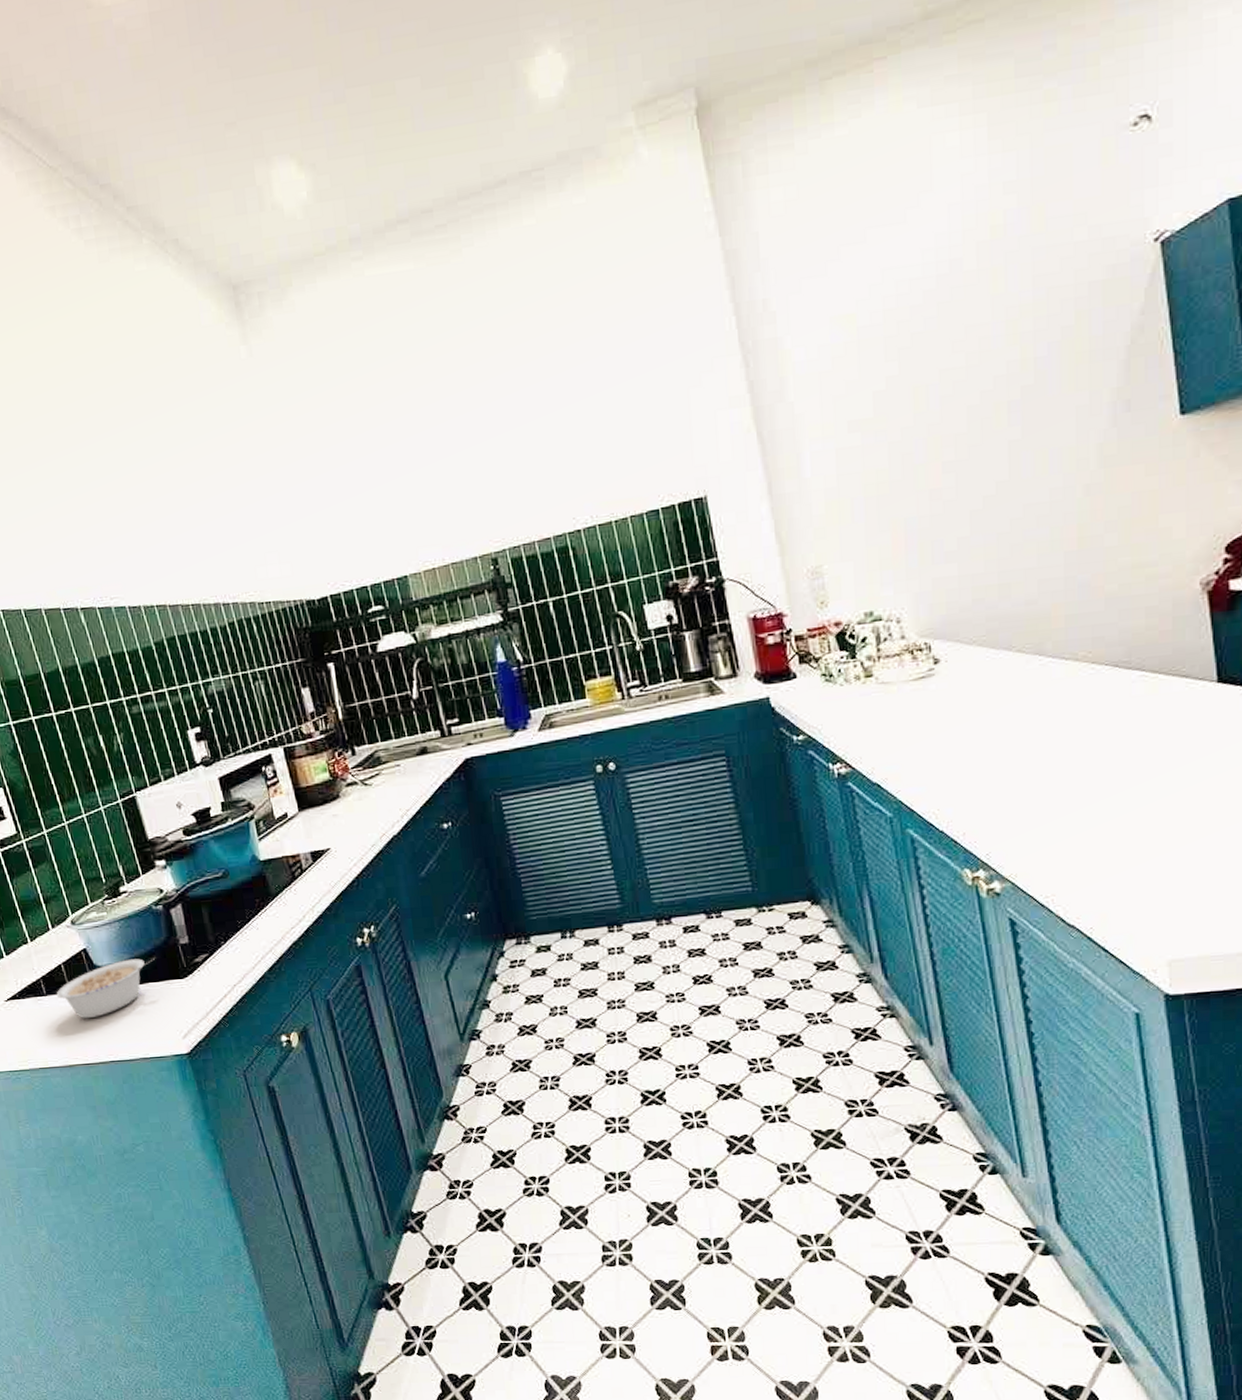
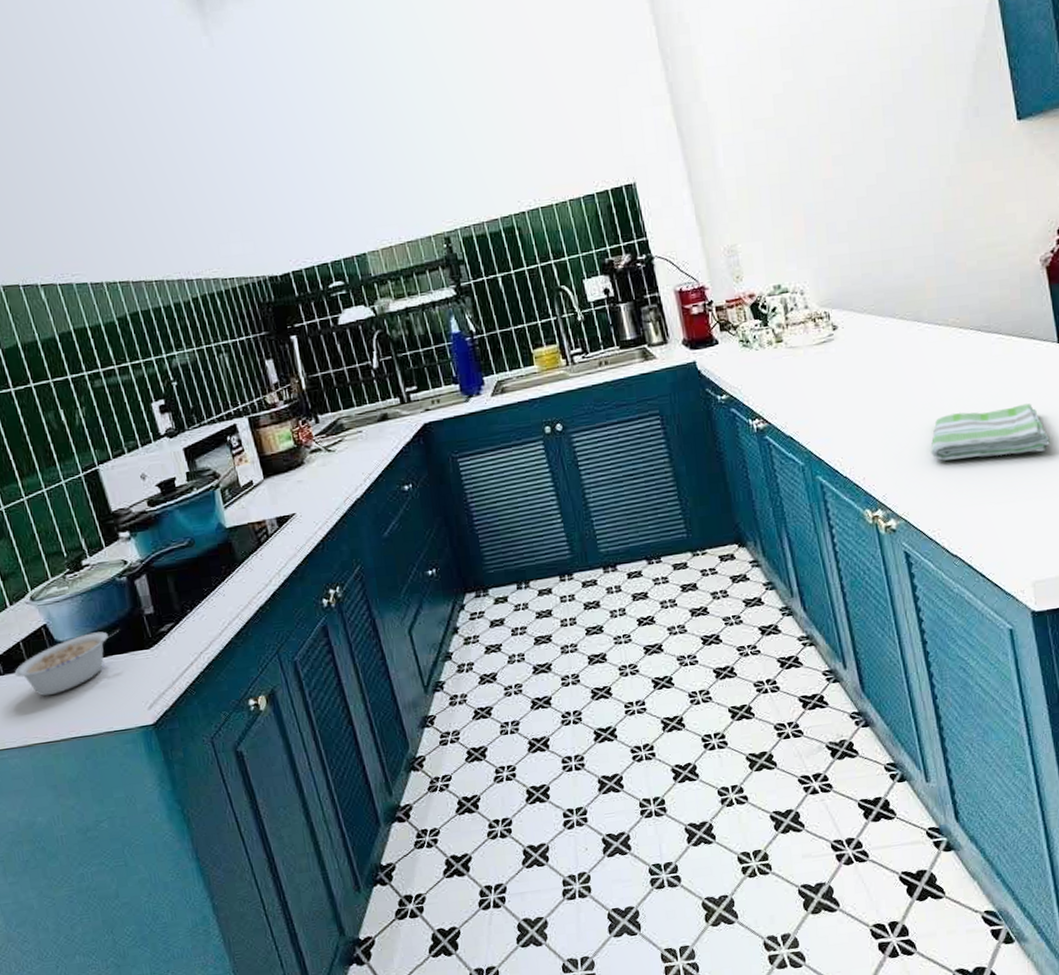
dish towel: none [1048,753,1200,817] -> present [931,403,1050,461]

